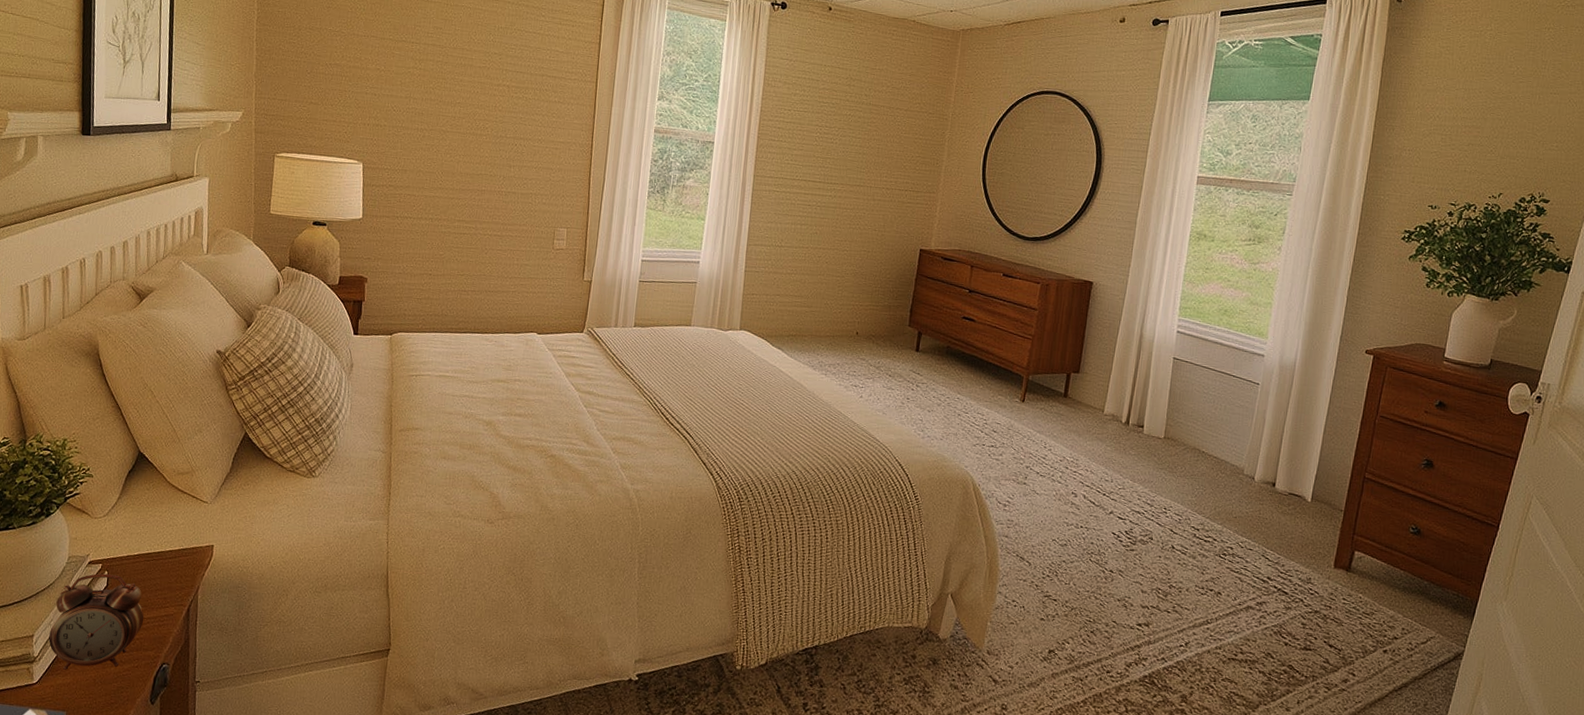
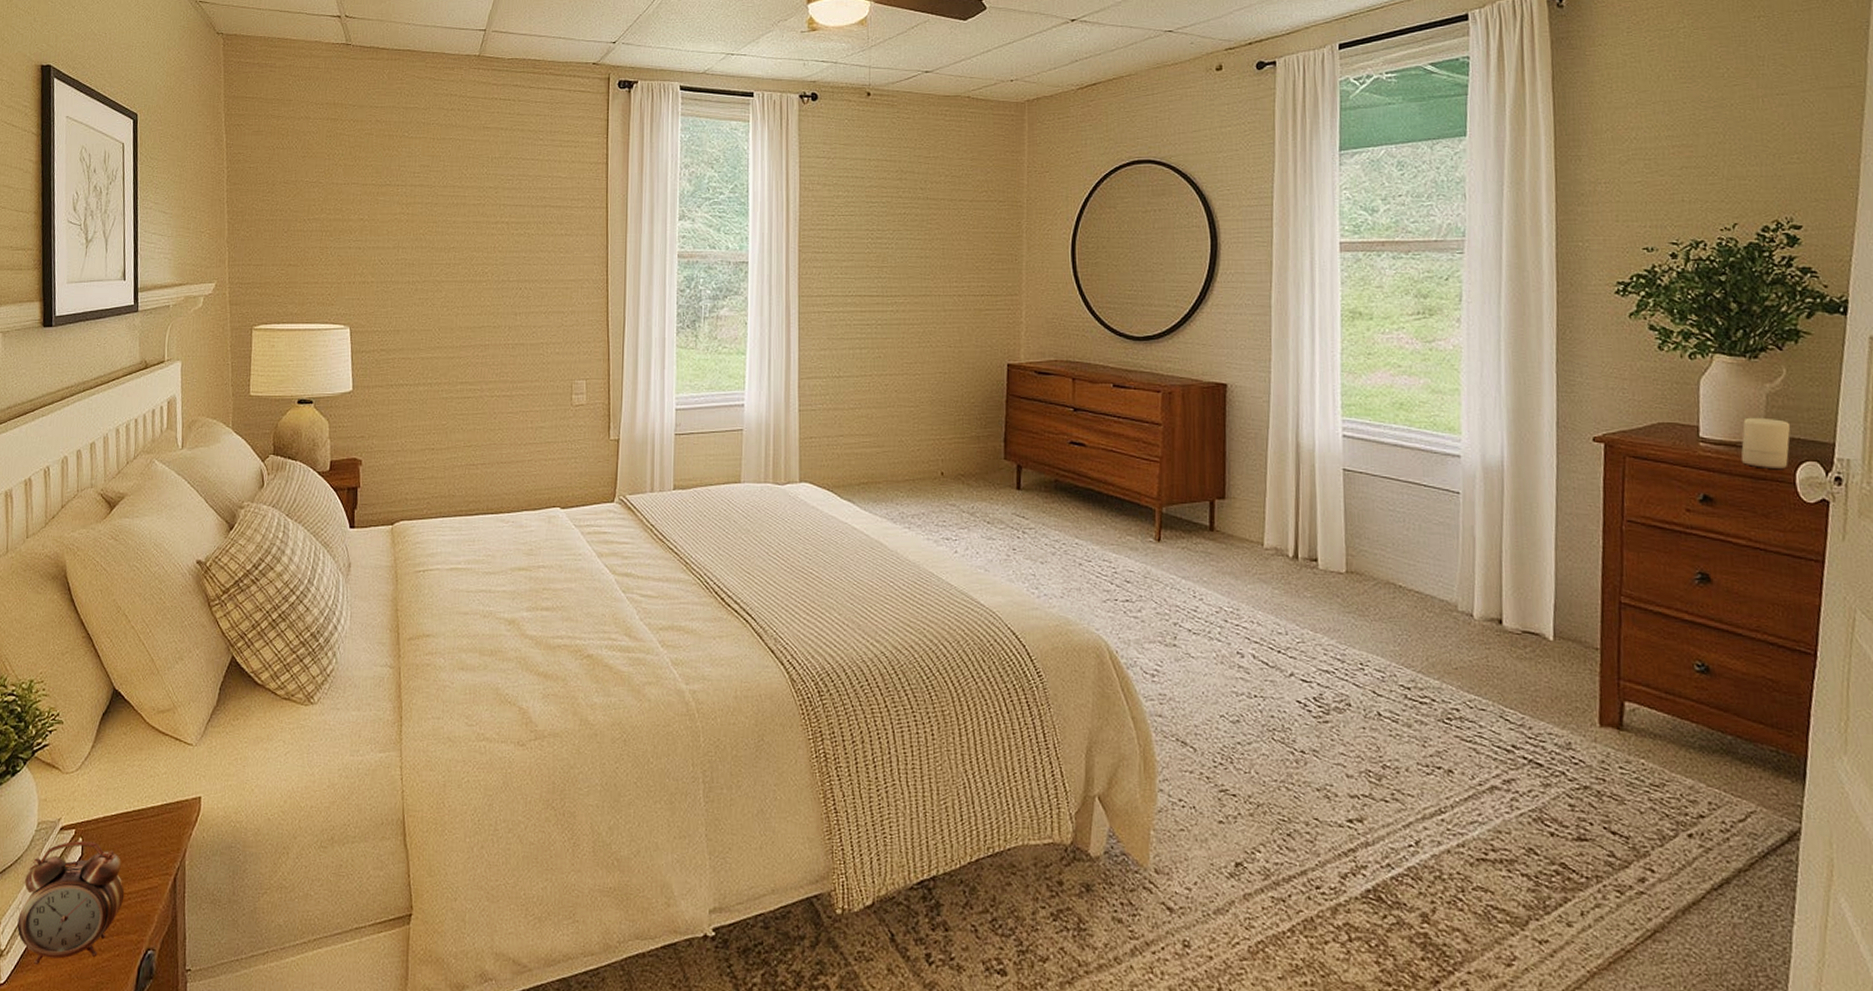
candle: none [1471,345,1513,387] -> present [1740,417,1791,469]

